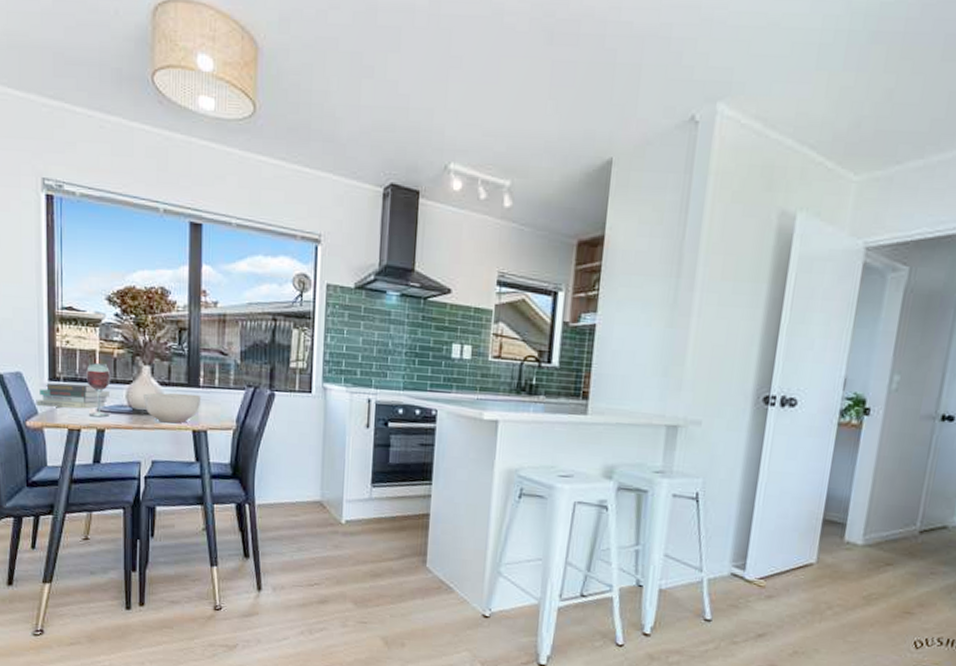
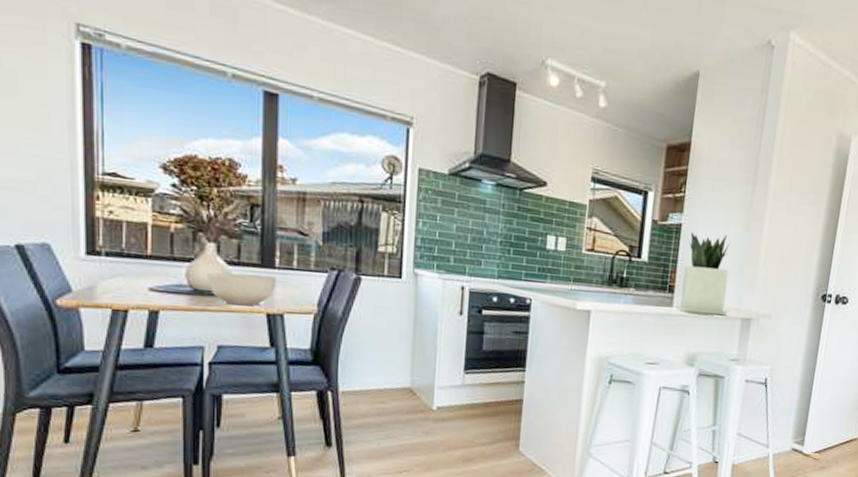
books: present [36,382,110,409] -> none [69,256,165,288]
wineglass: present [86,363,111,417] -> none [135,237,167,297]
planter: none [591,332,653,423] -> present [676,231,731,316]

